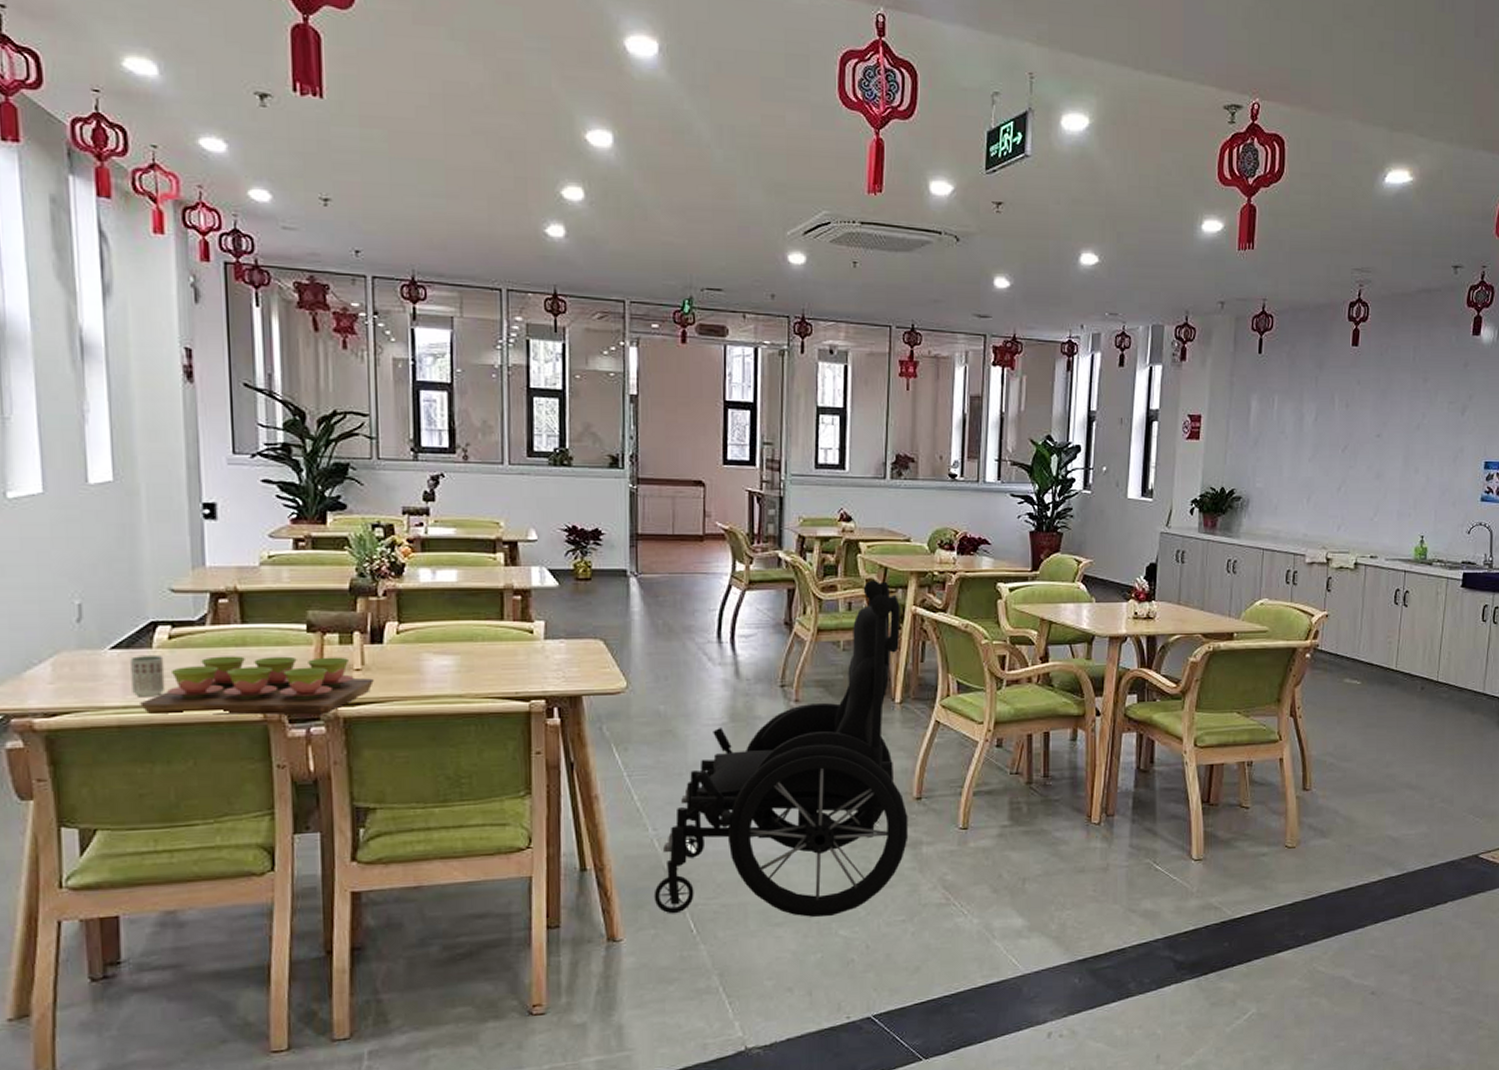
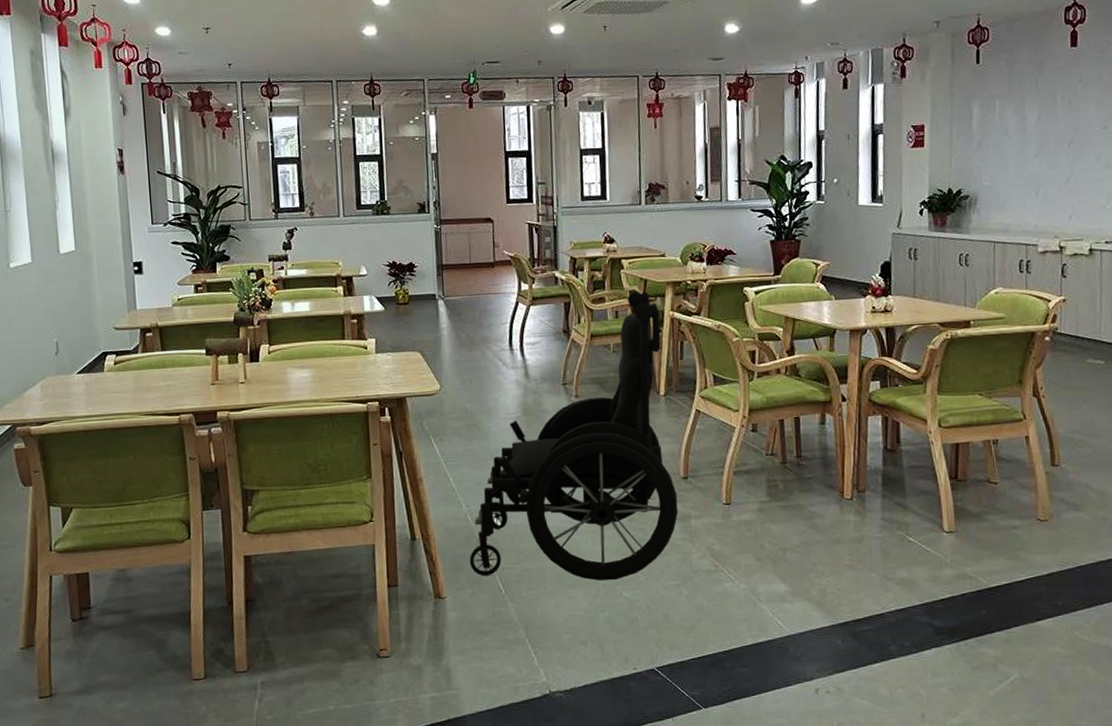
cup: present [130,656,166,697] -> none [90,377,114,409]
tea set: present [140,656,374,716] -> none [97,373,254,422]

